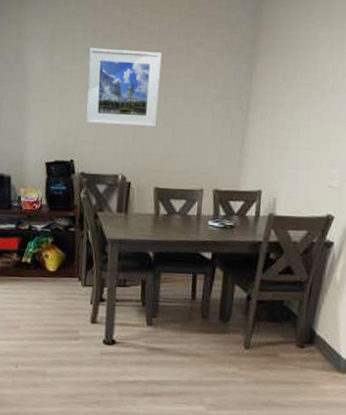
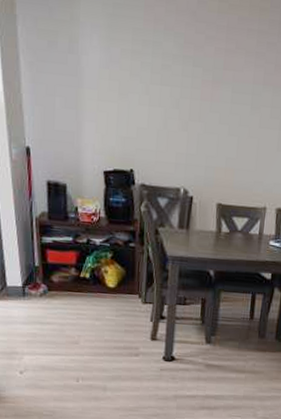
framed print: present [86,48,162,127] -> none [147,40,230,138]

